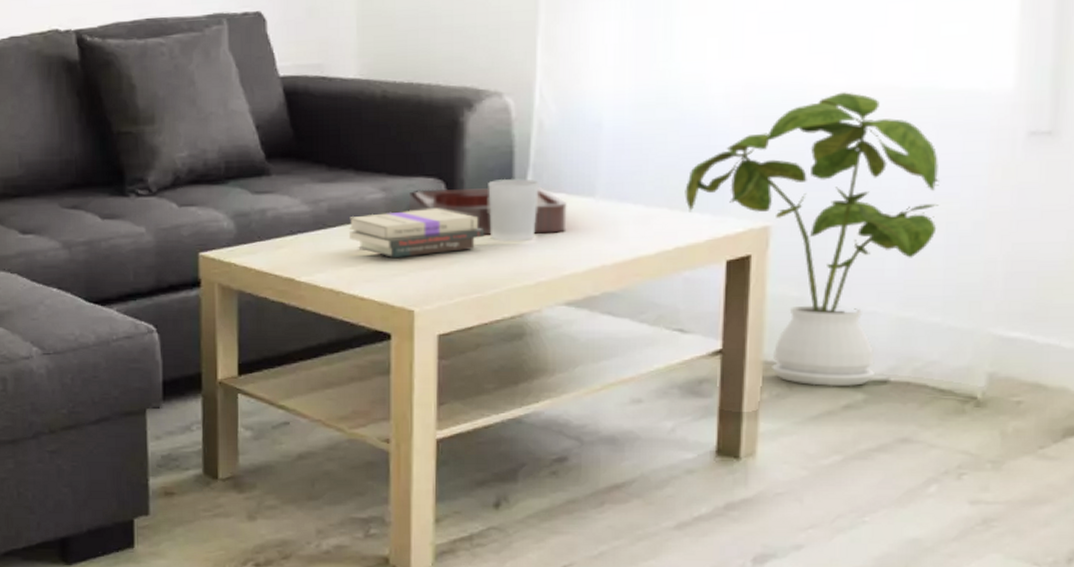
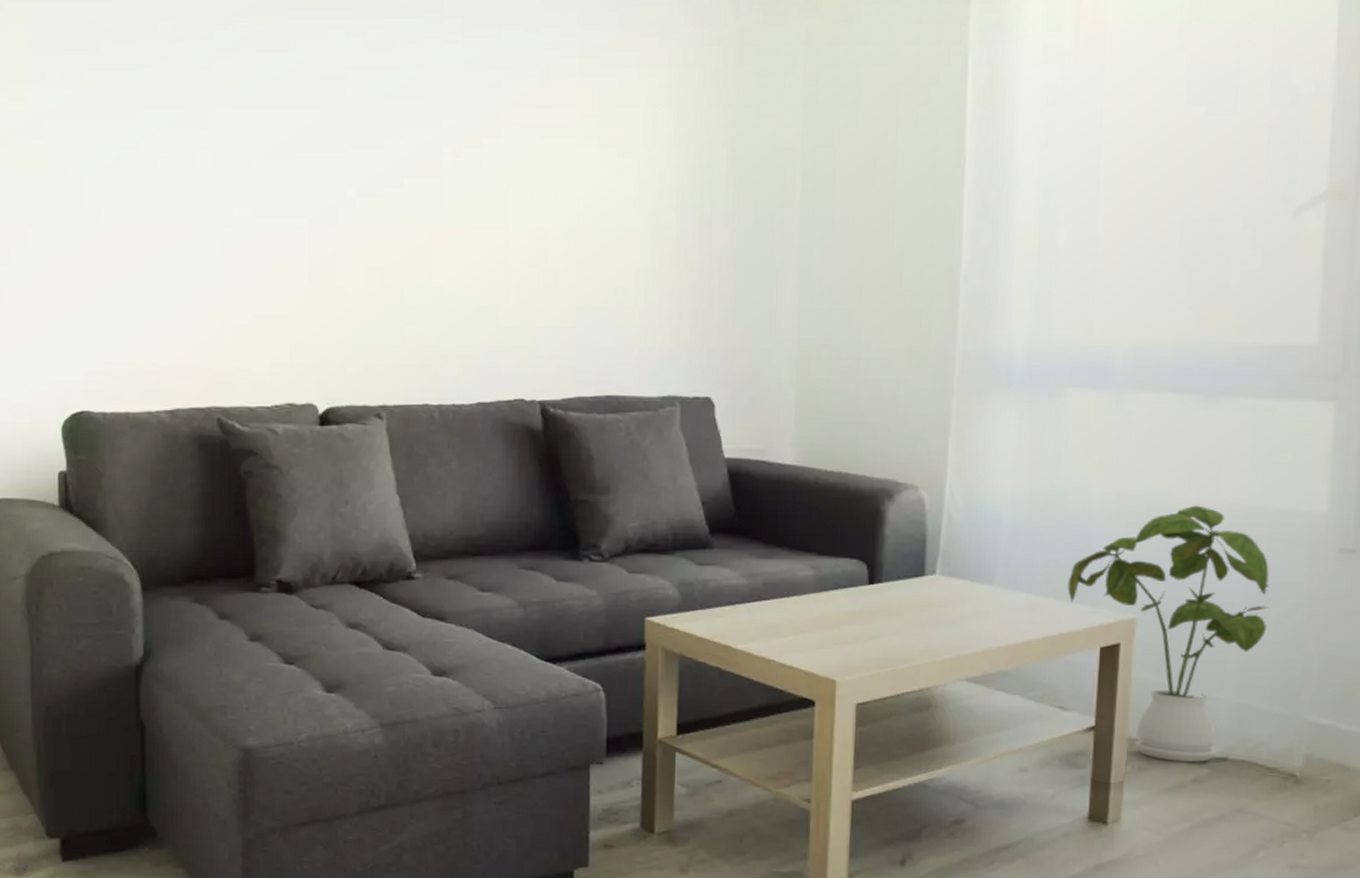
books: present [348,208,485,257] -> none [781,587,900,631]
decorative tray: present [408,187,567,235] -> none [834,569,970,615]
candle holder: present [488,178,539,242] -> none [903,563,947,622]

